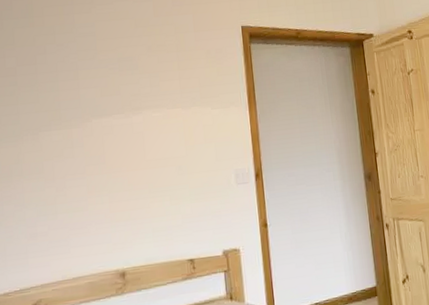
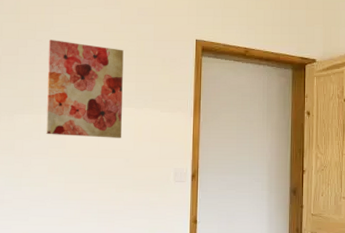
wall art: none [71,42,170,151] -> present [46,40,124,138]

